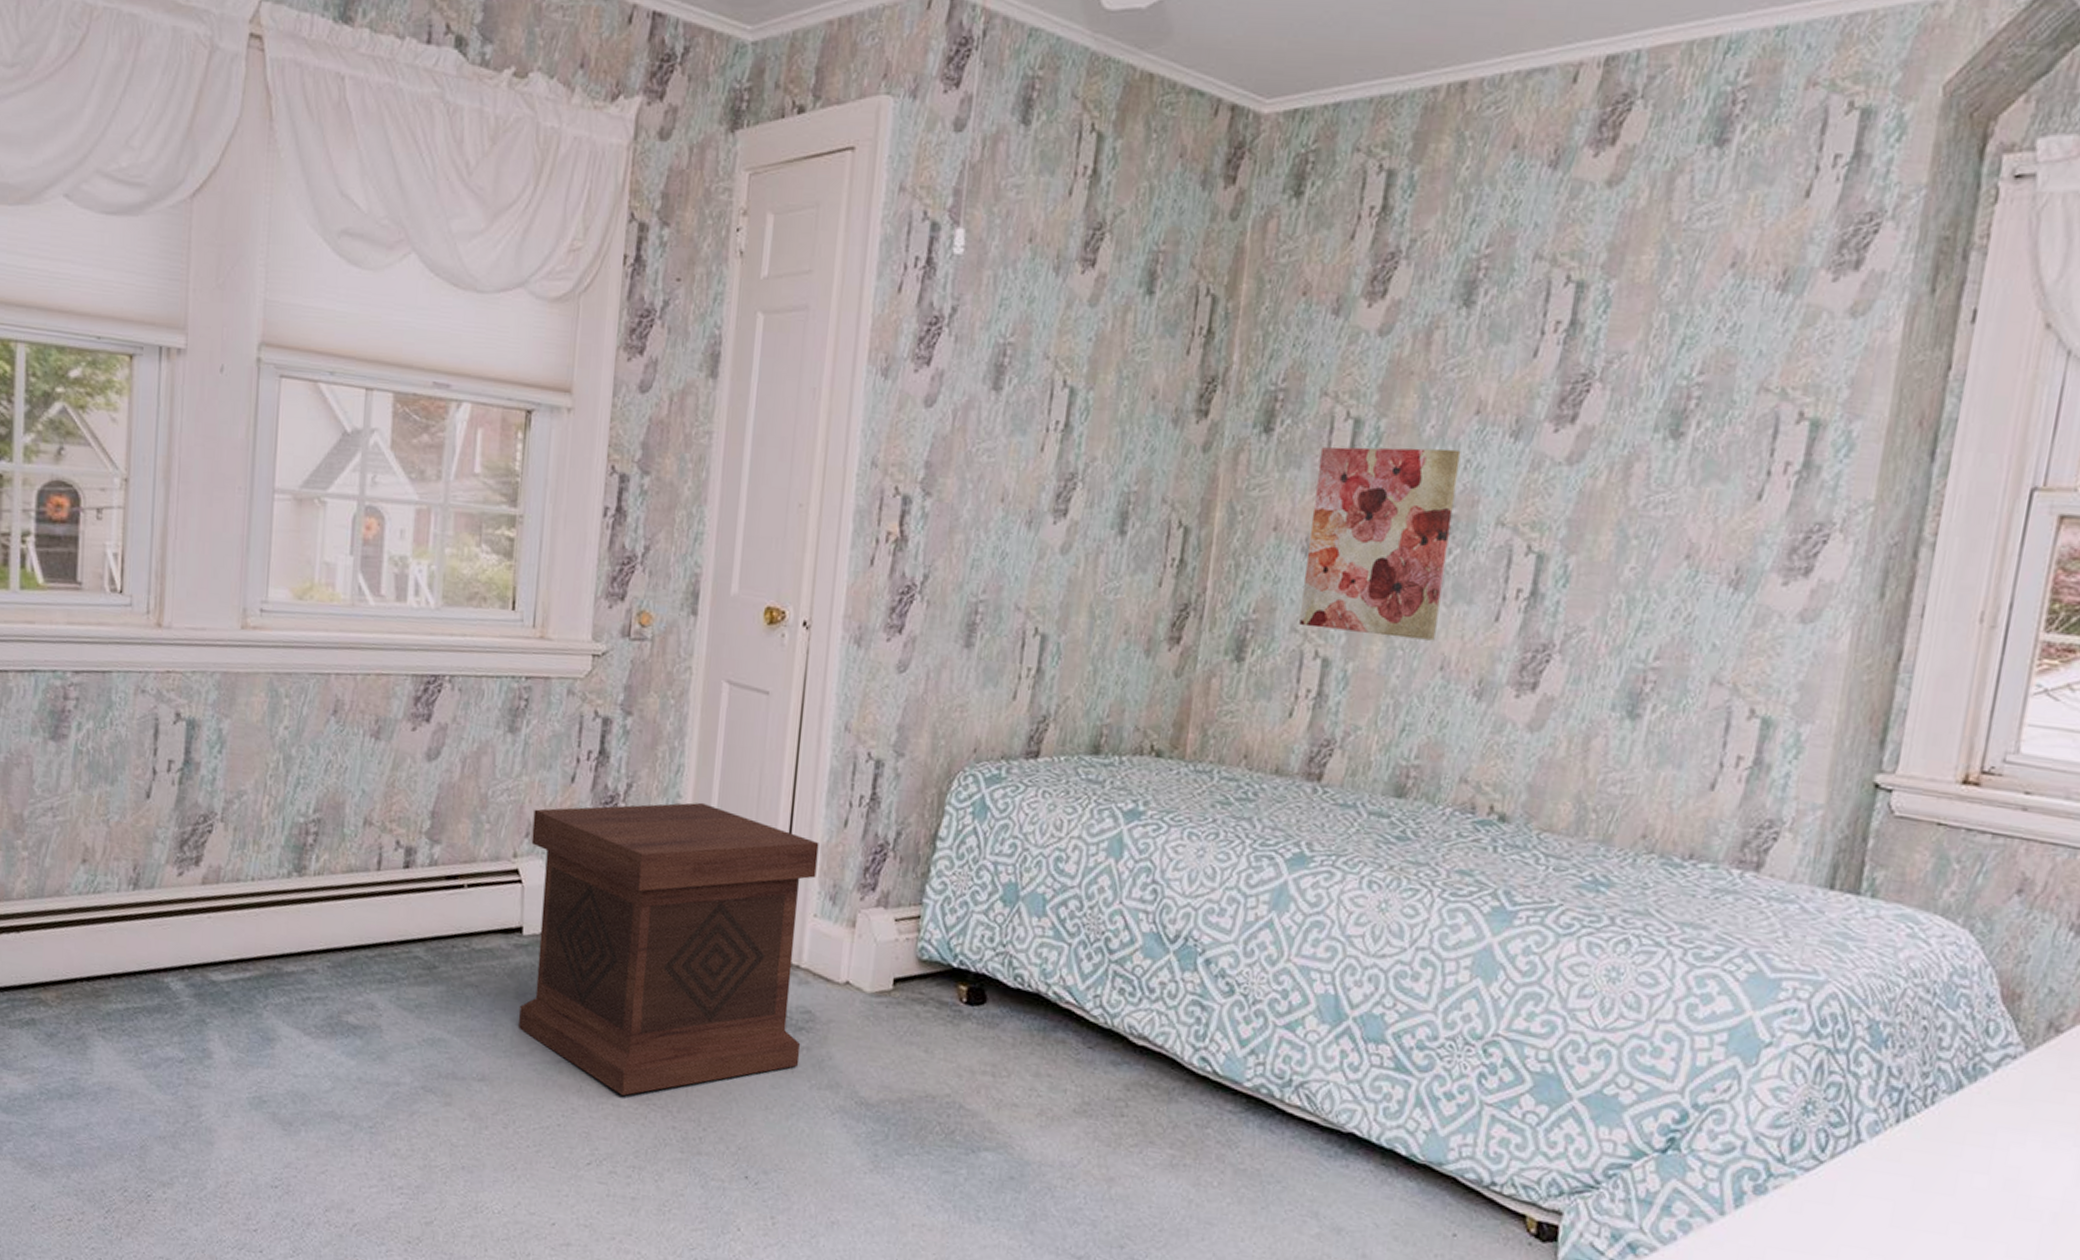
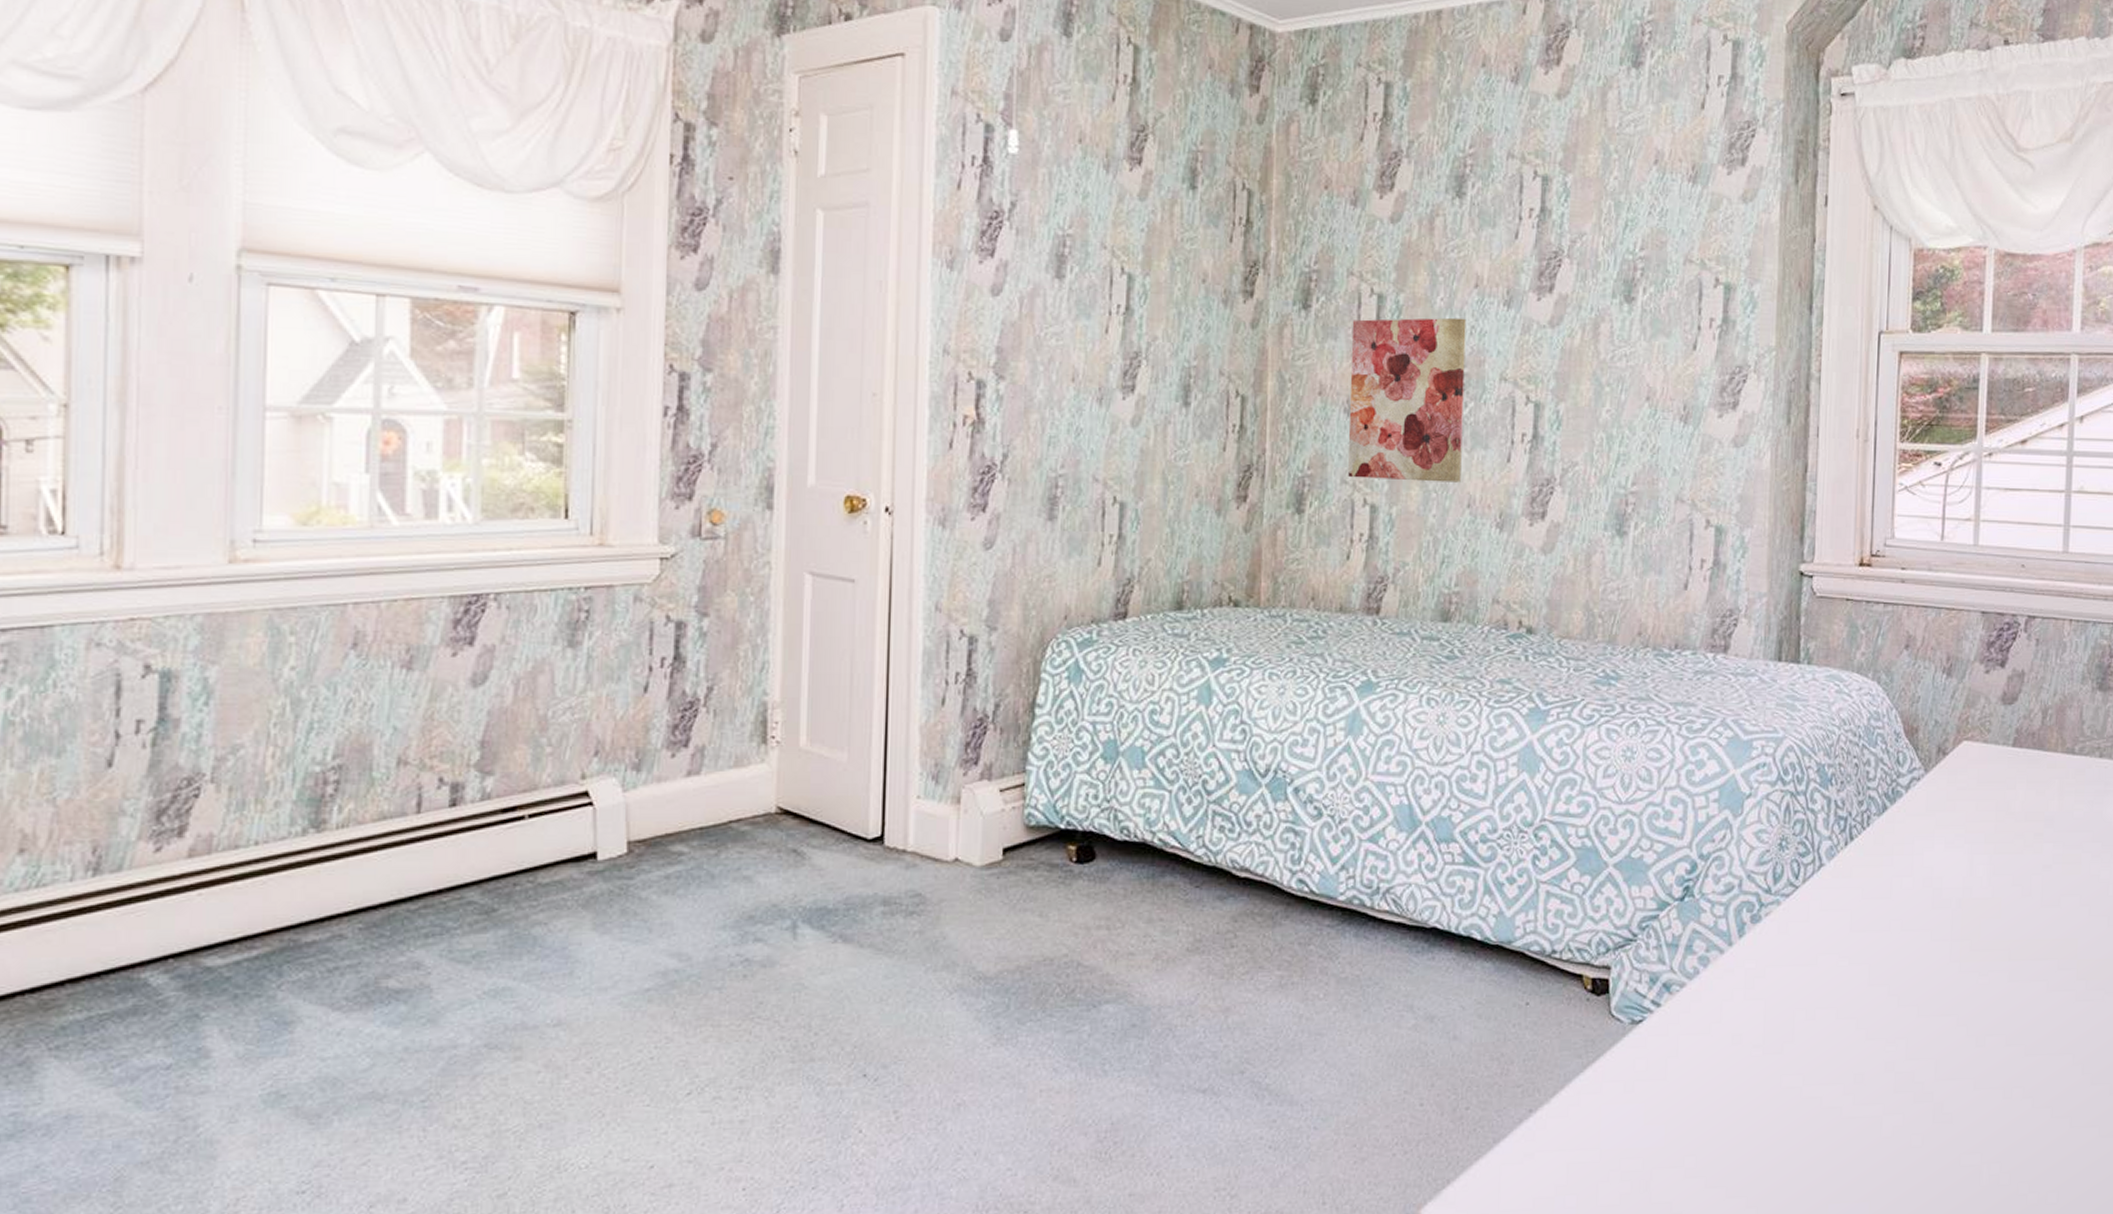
side table: present [519,802,819,1096] -> none [598,697,917,1013]

